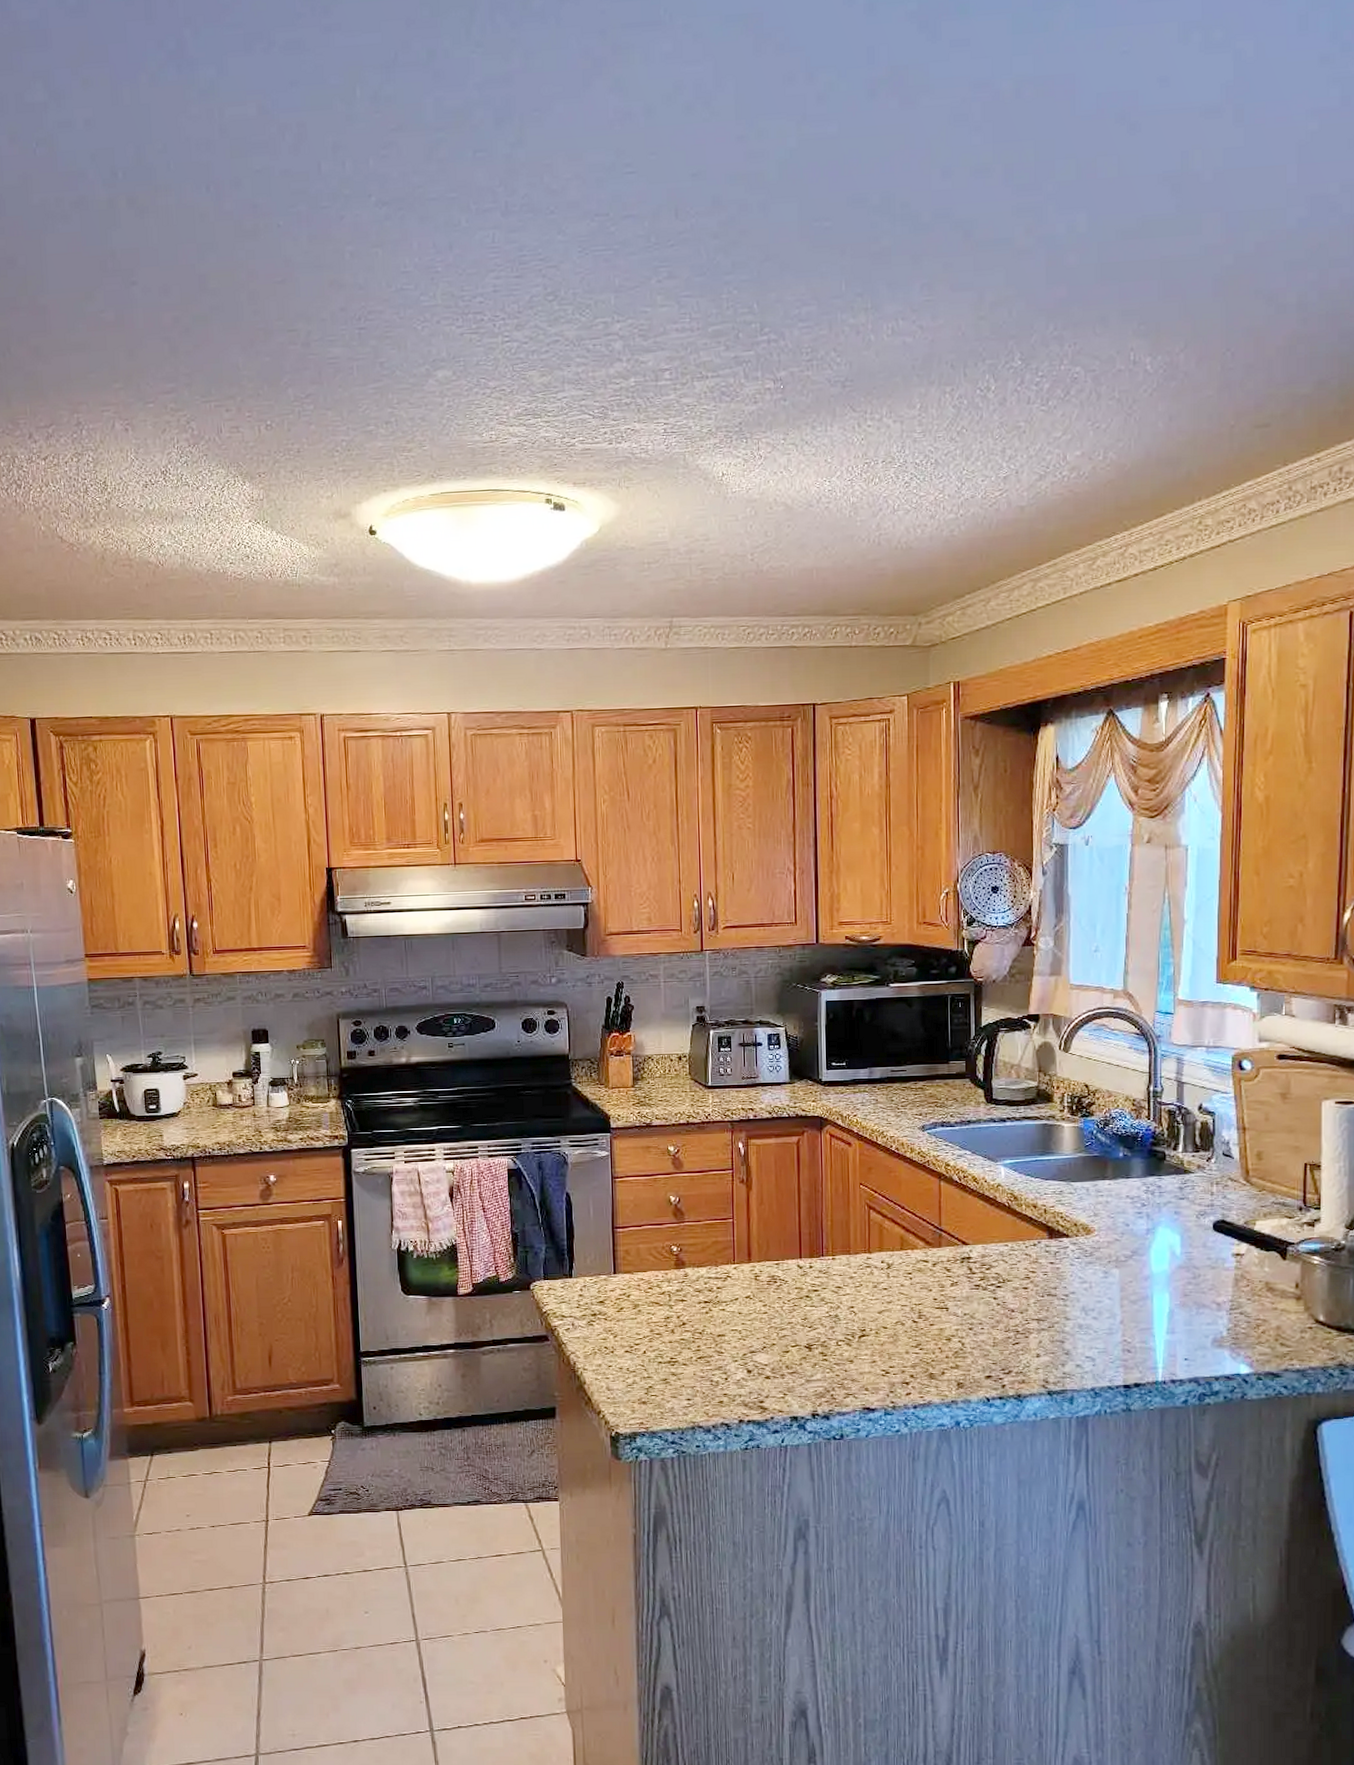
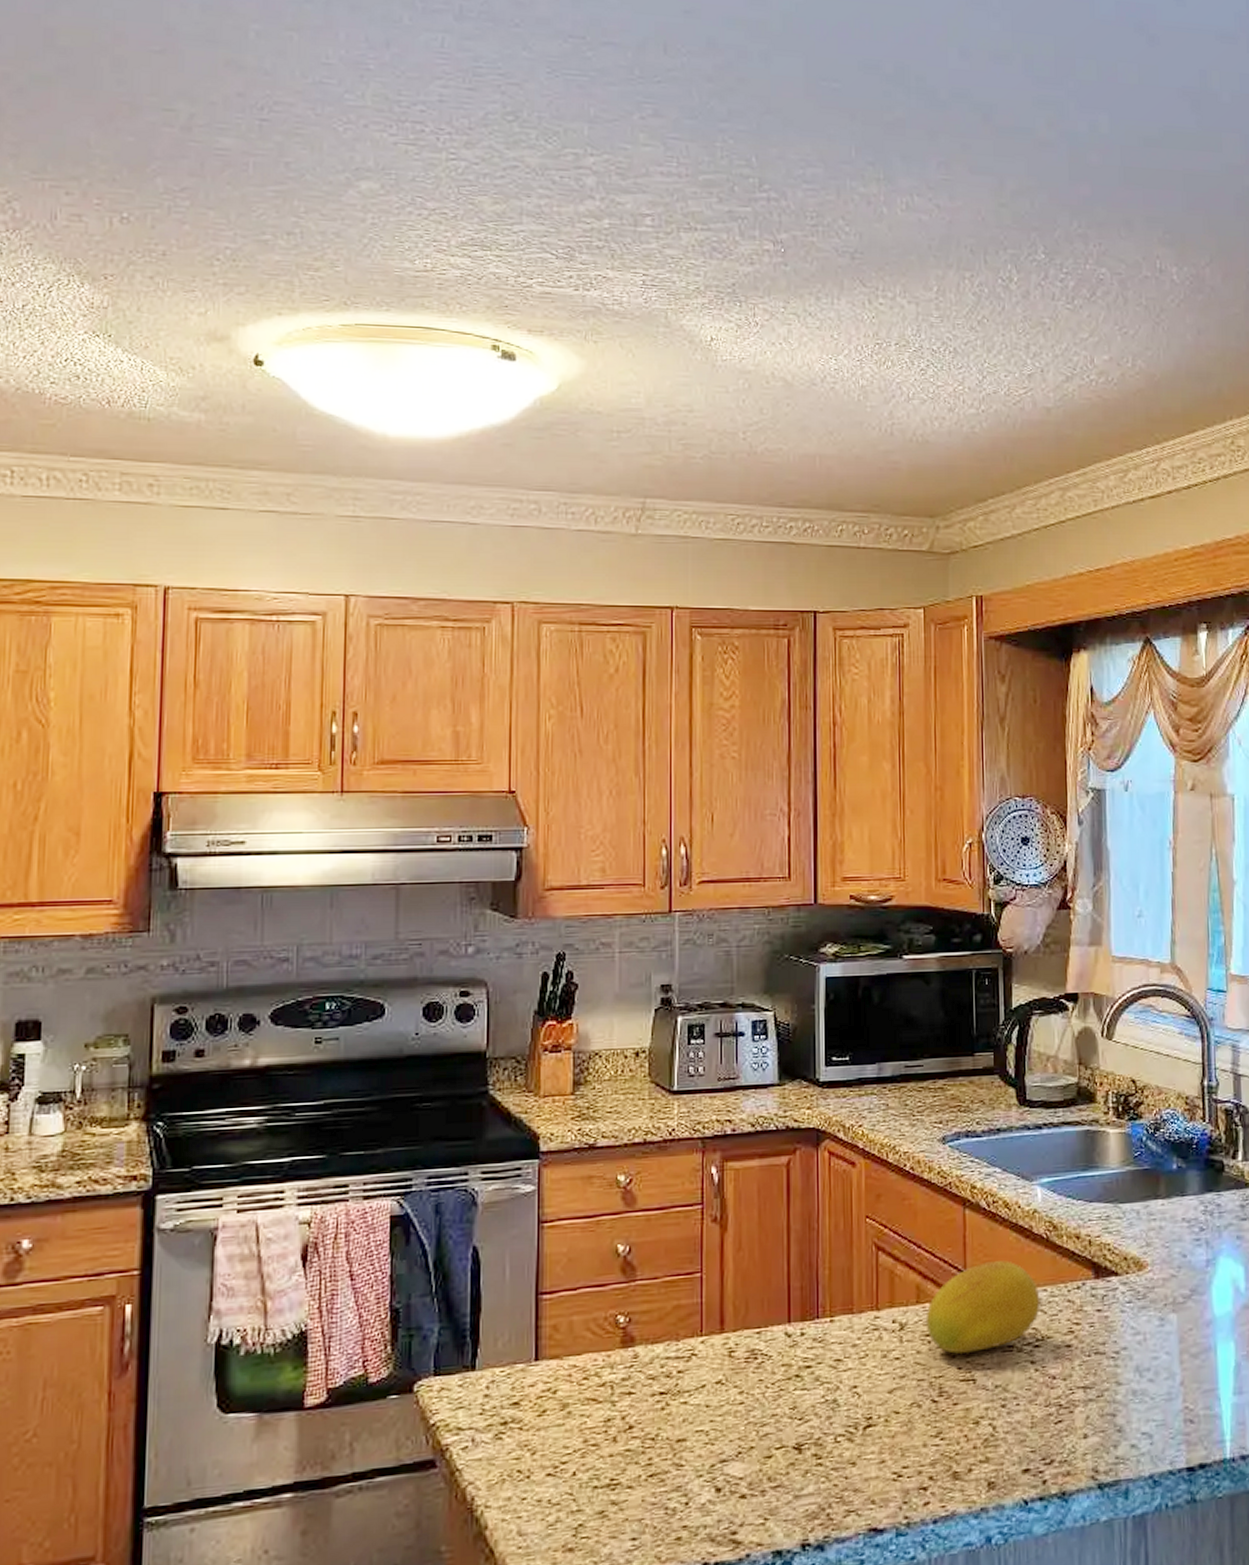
fruit: none [908,1221,1002,1289] -> present [925,1260,1041,1355]

